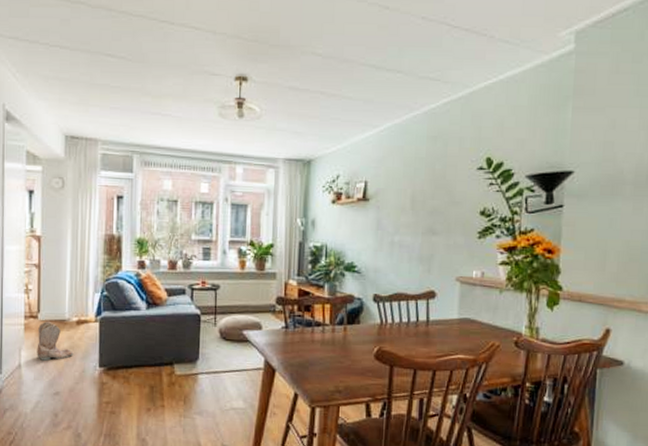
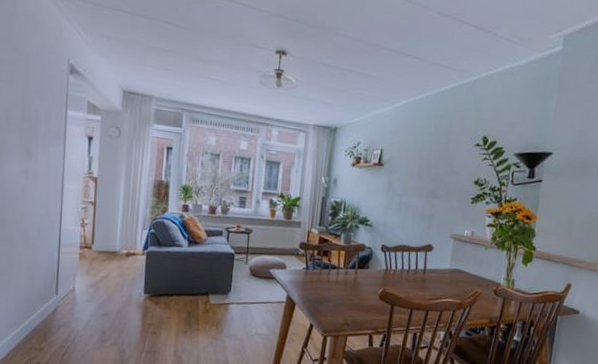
boots: present [37,320,73,361] -> none [89,251,121,286]

